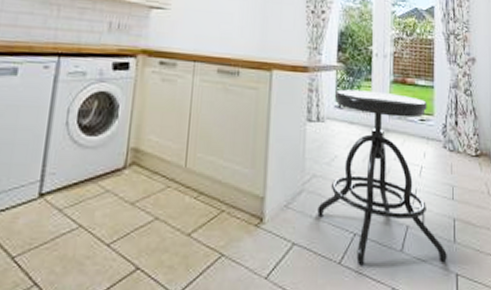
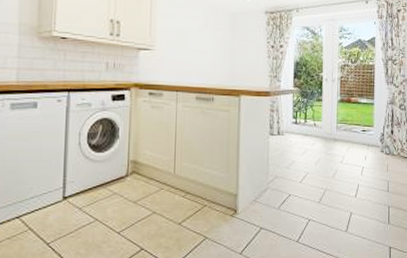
stool: present [317,89,447,266] -> none [279,108,383,243]

